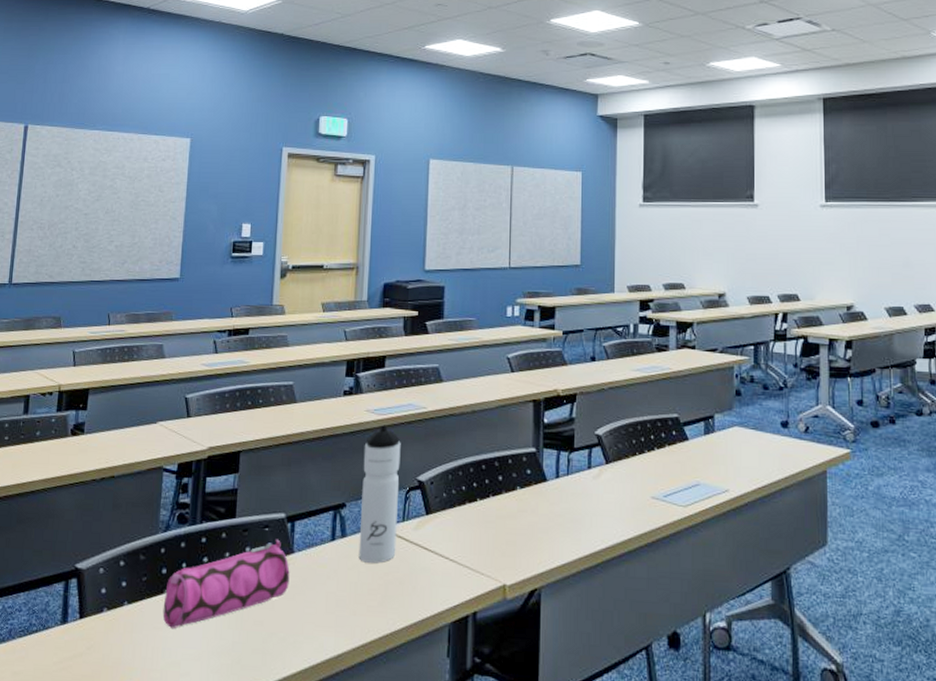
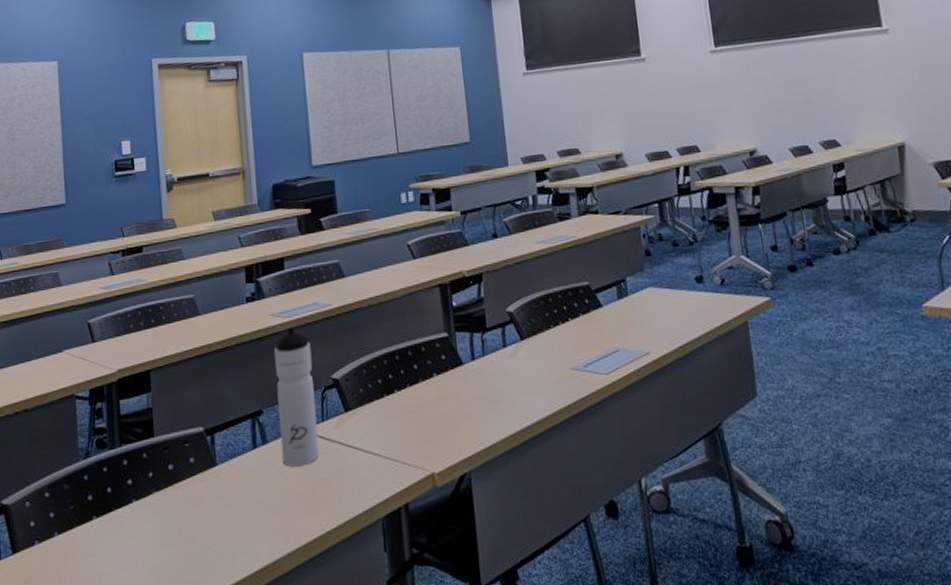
pencil case: present [162,539,290,630] -> none [93,453,217,555]

